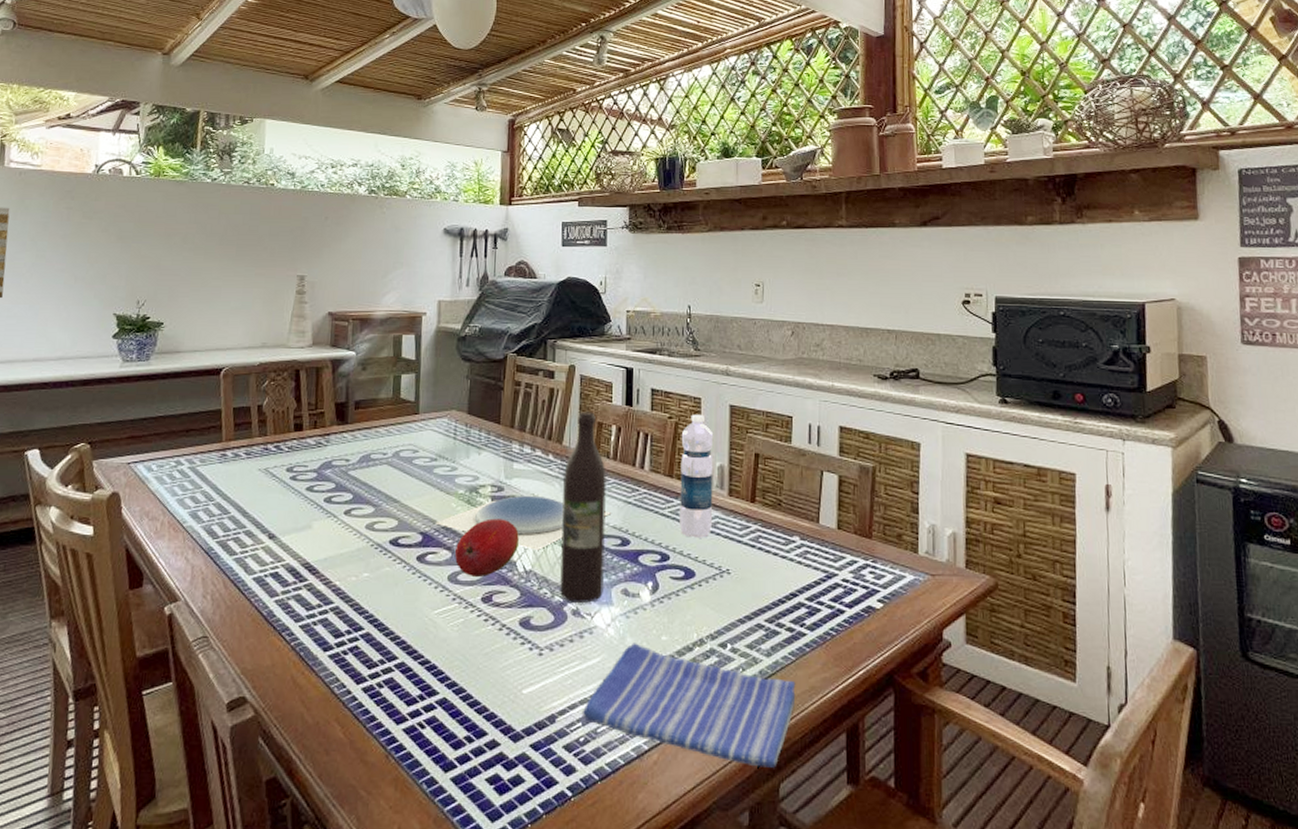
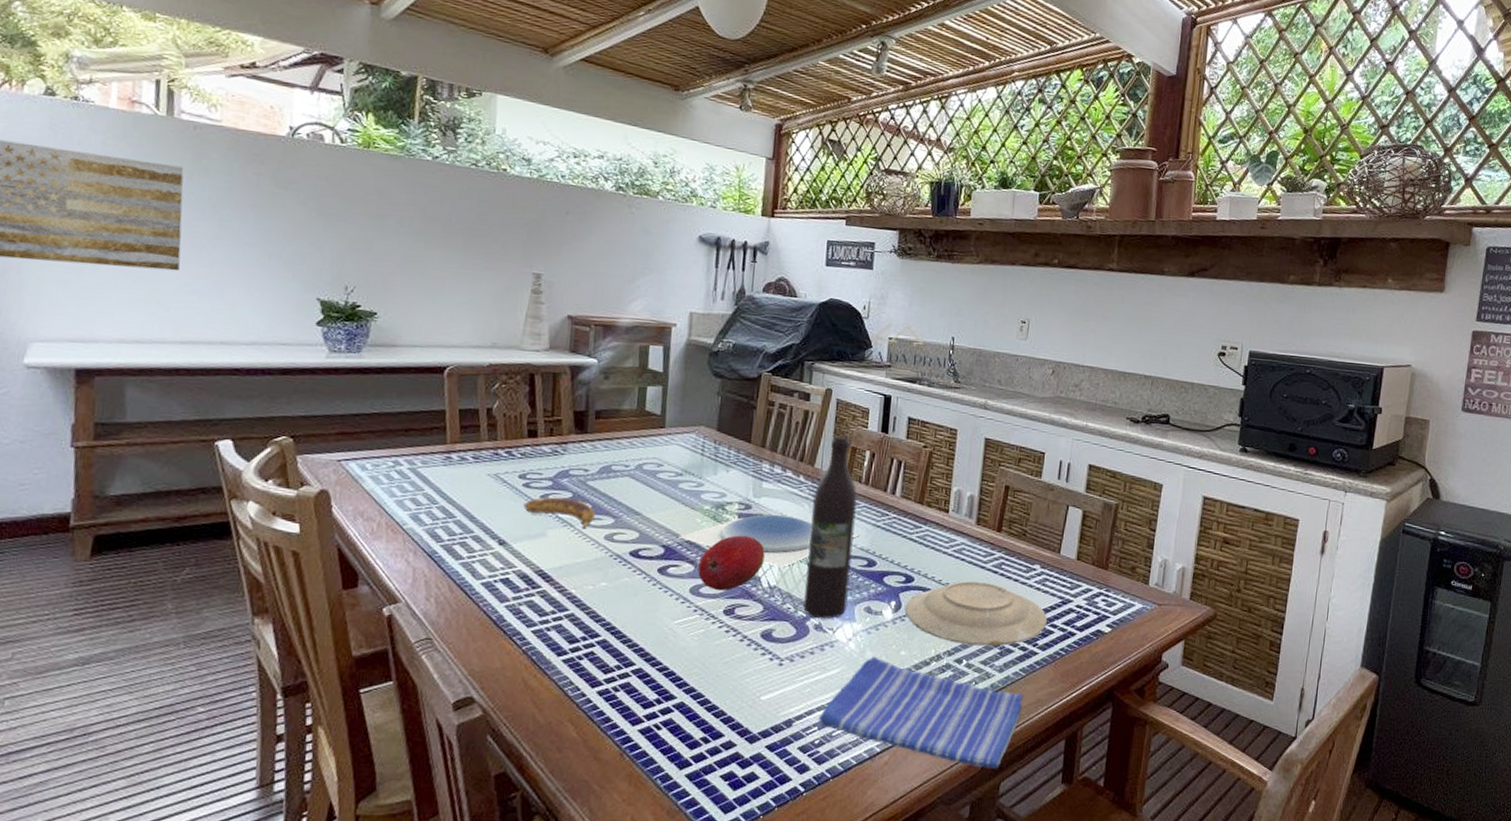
banana: none [290,488,356,519] -> present [523,497,595,529]
plate: none [663,557,813,628] -> present [905,581,1048,646]
water bottle: present [680,414,714,538] -> none [926,445,967,563]

